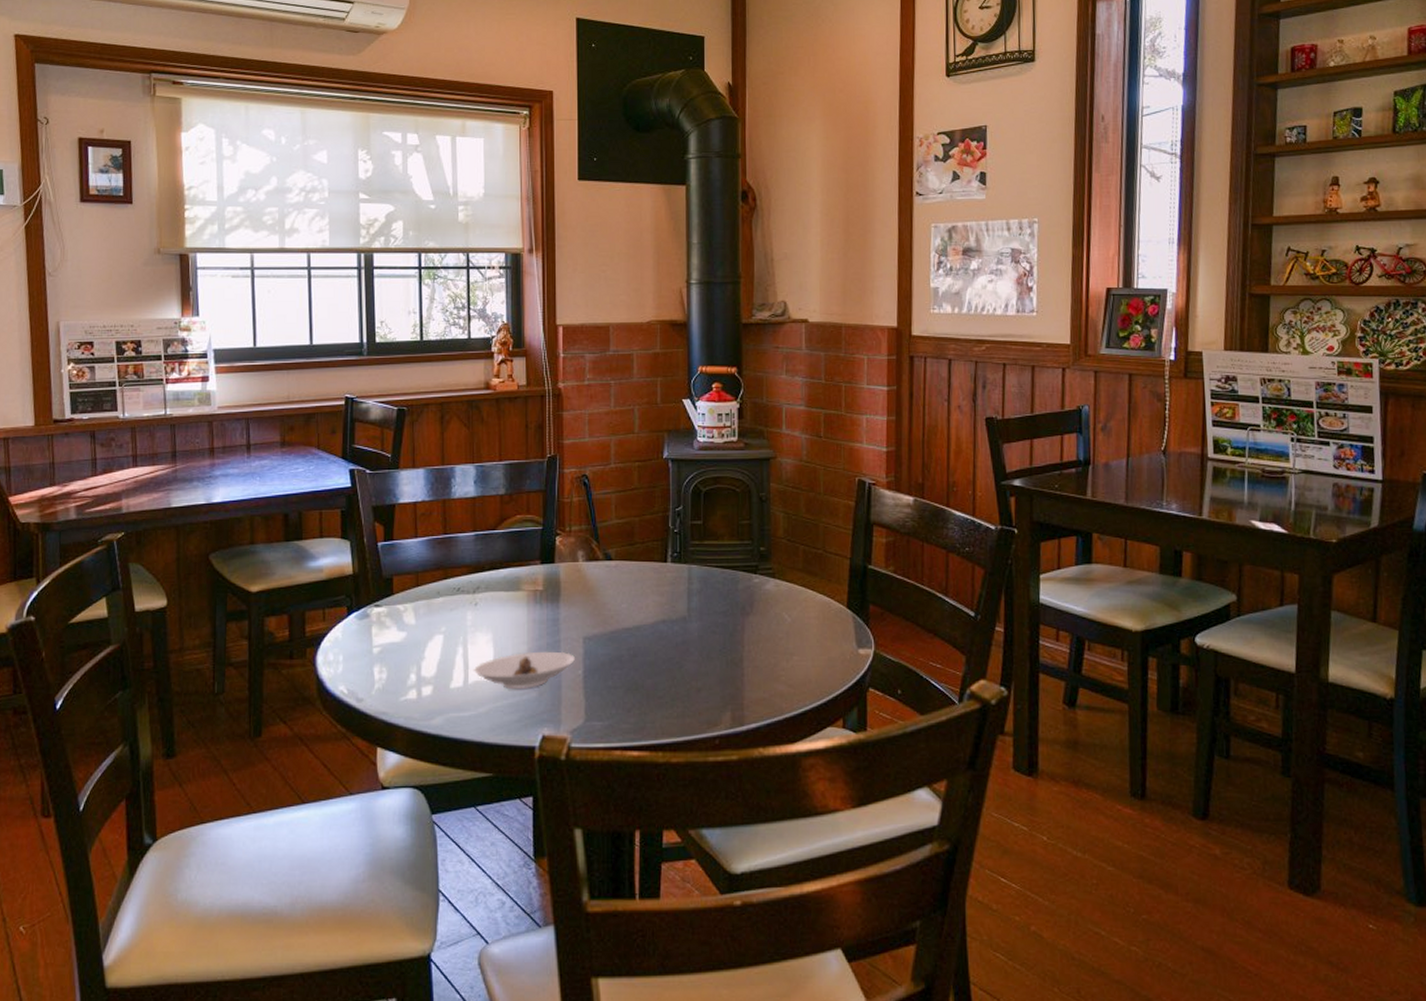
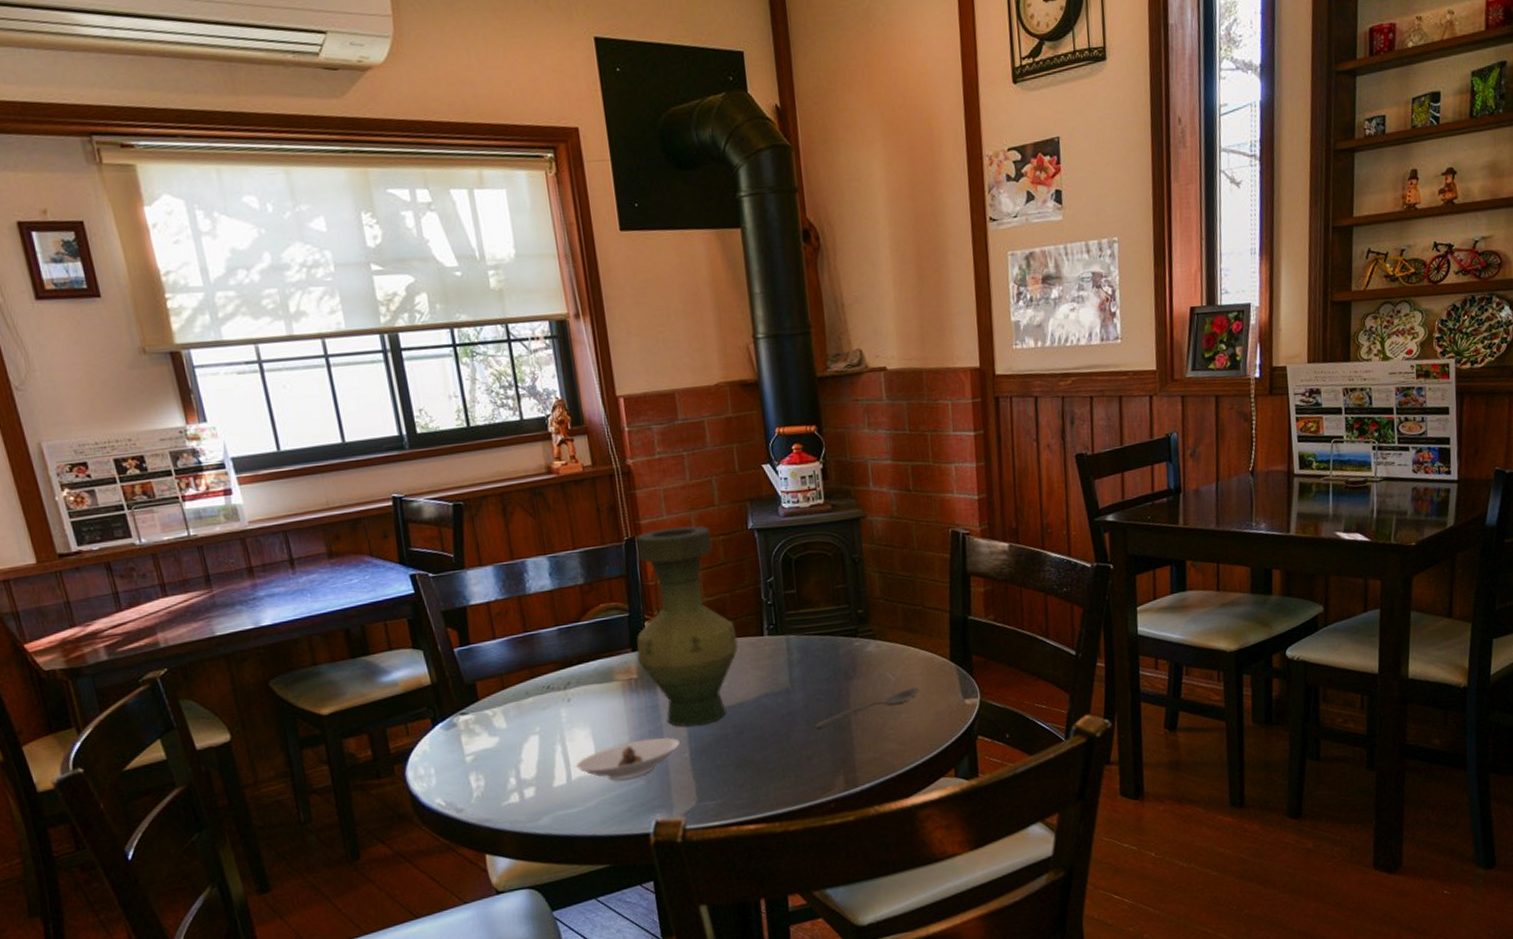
vase: none [544,449,642,644] -> present [636,525,738,728]
spoon: none [707,630,814,661] -> present [814,687,919,729]

